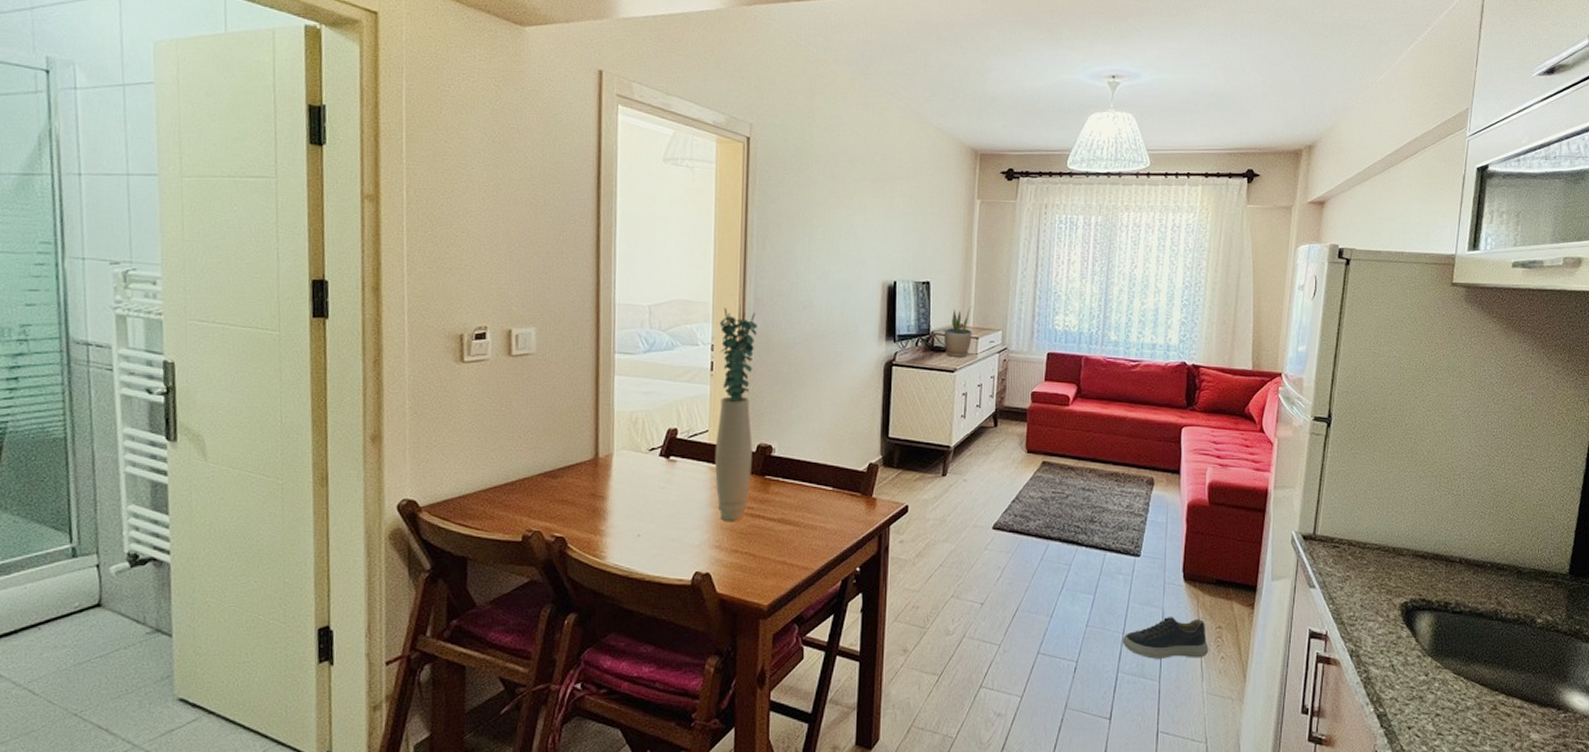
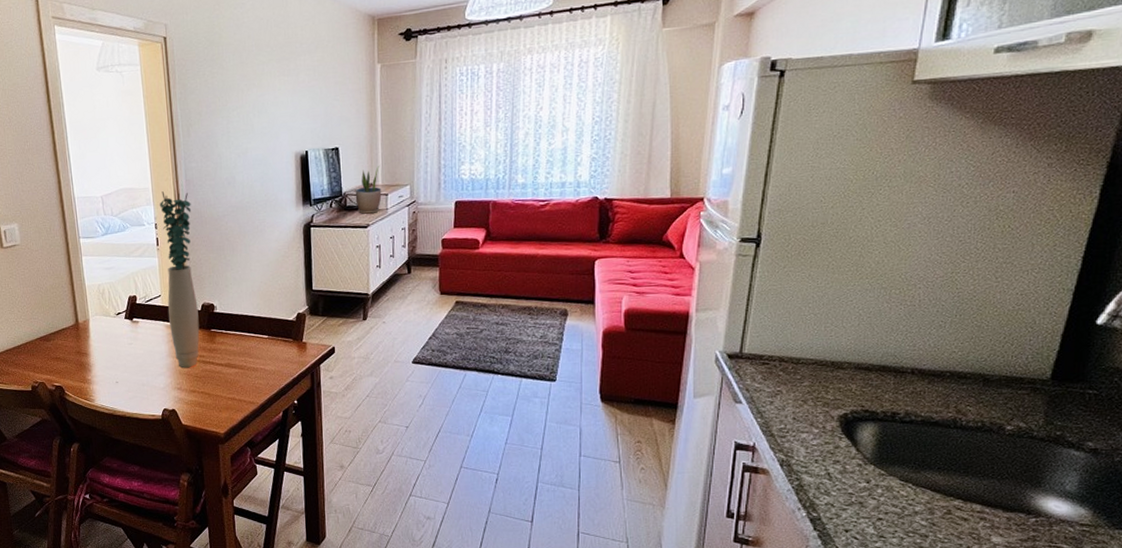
shoe: present [1122,617,1209,659] -> none [540,434,628,471]

